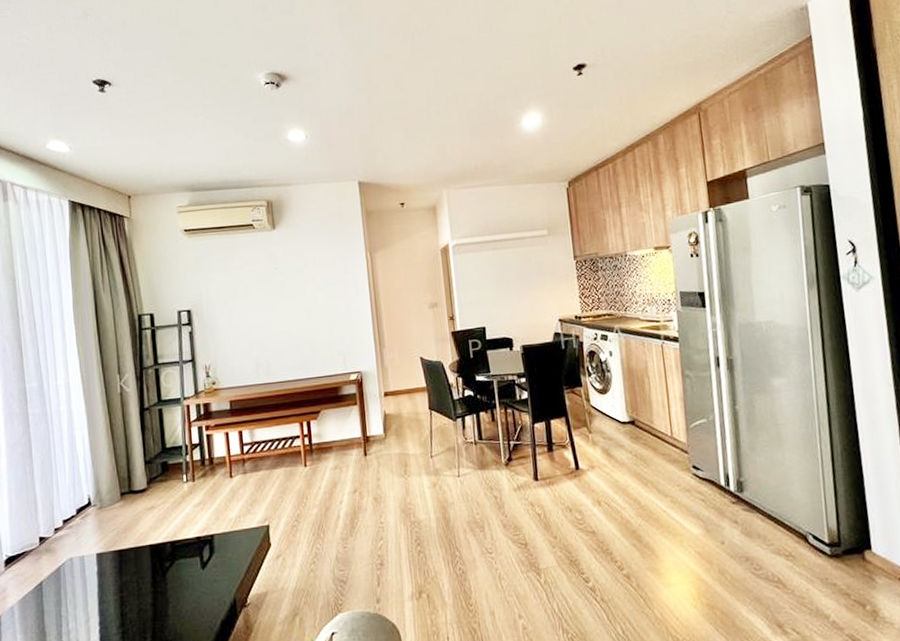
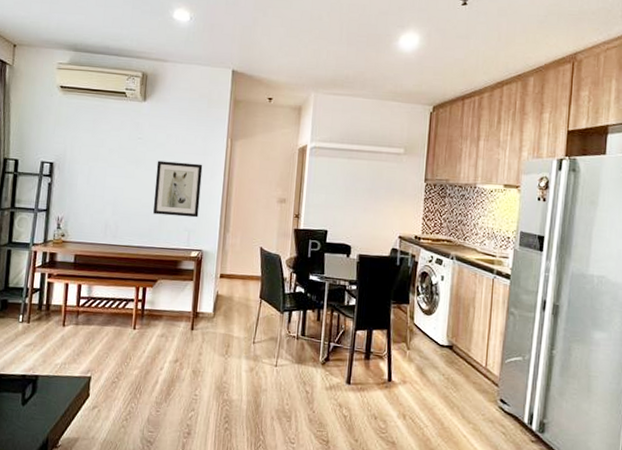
wall art: none [298,283,351,344] -> present [153,160,203,218]

